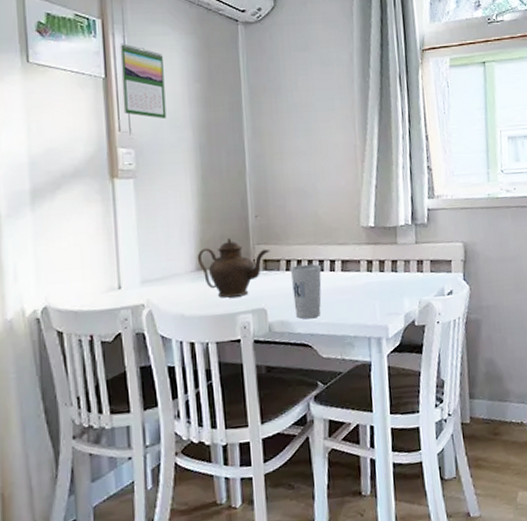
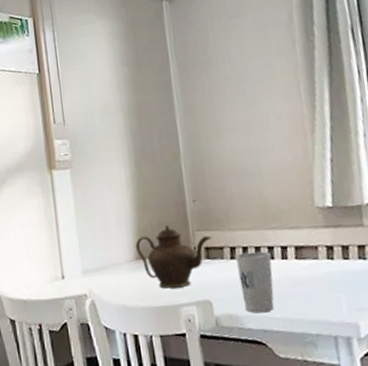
calendar: present [119,43,167,119] -> none [50,37,97,108]

